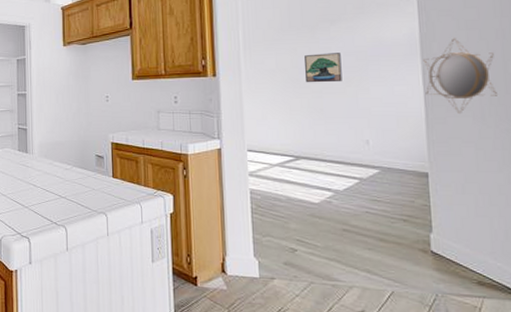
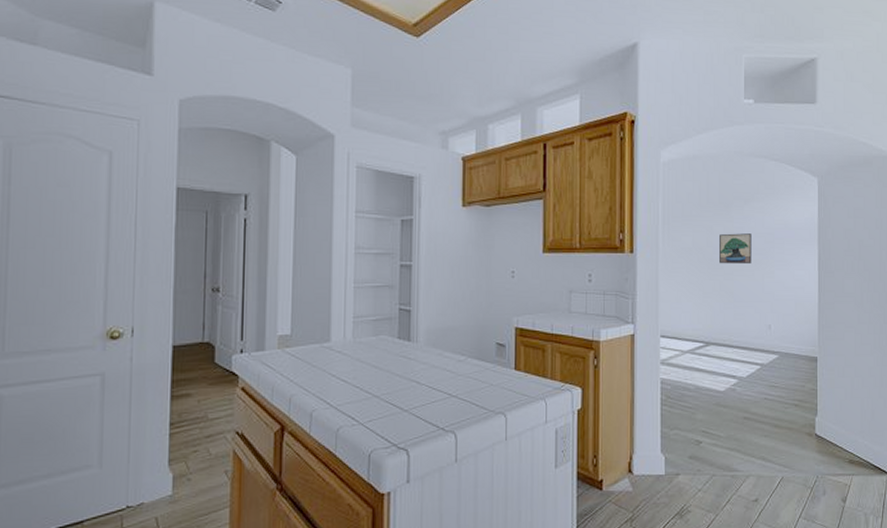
home mirror: present [423,37,497,113] -> none [819,225,873,299]

